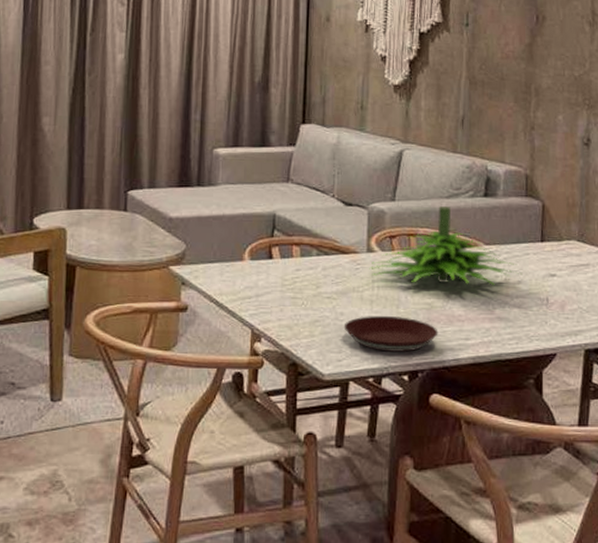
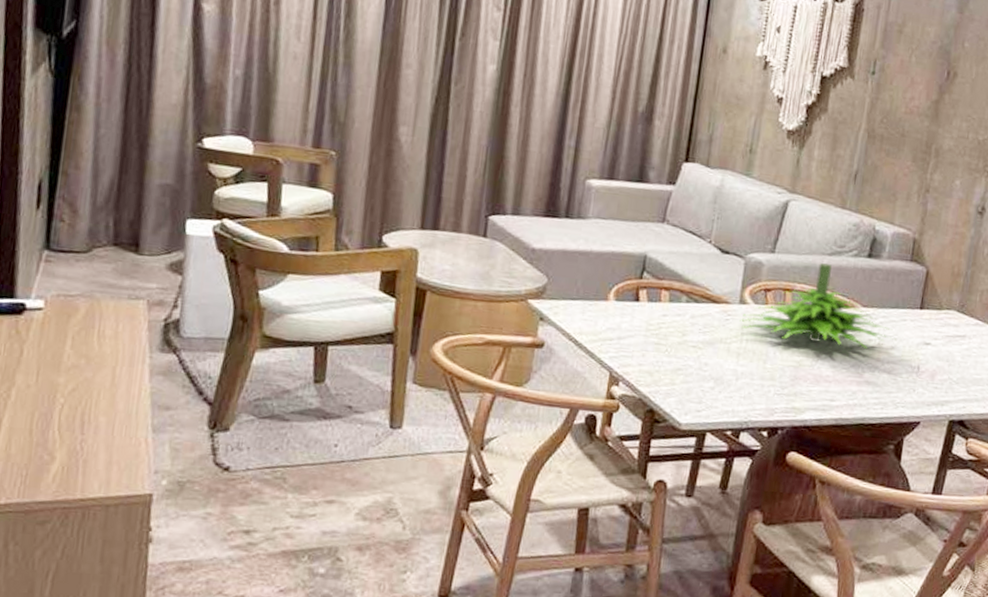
plate: present [343,316,438,352] -> none [706,368,804,408]

